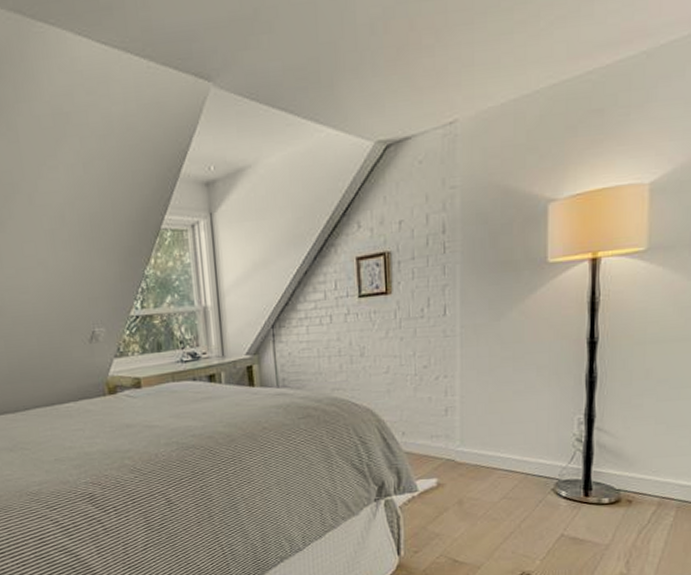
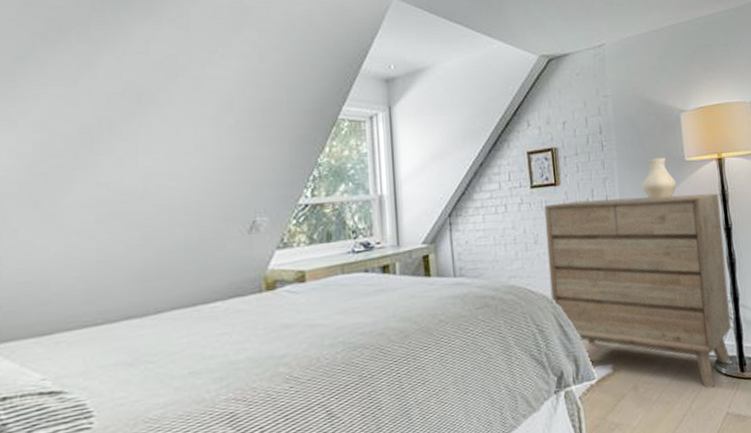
dresser: none [373,301,586,510] -> present [544,193,731,389]
vase: none [488,259,533,309] -> present [641,157,677,200]

